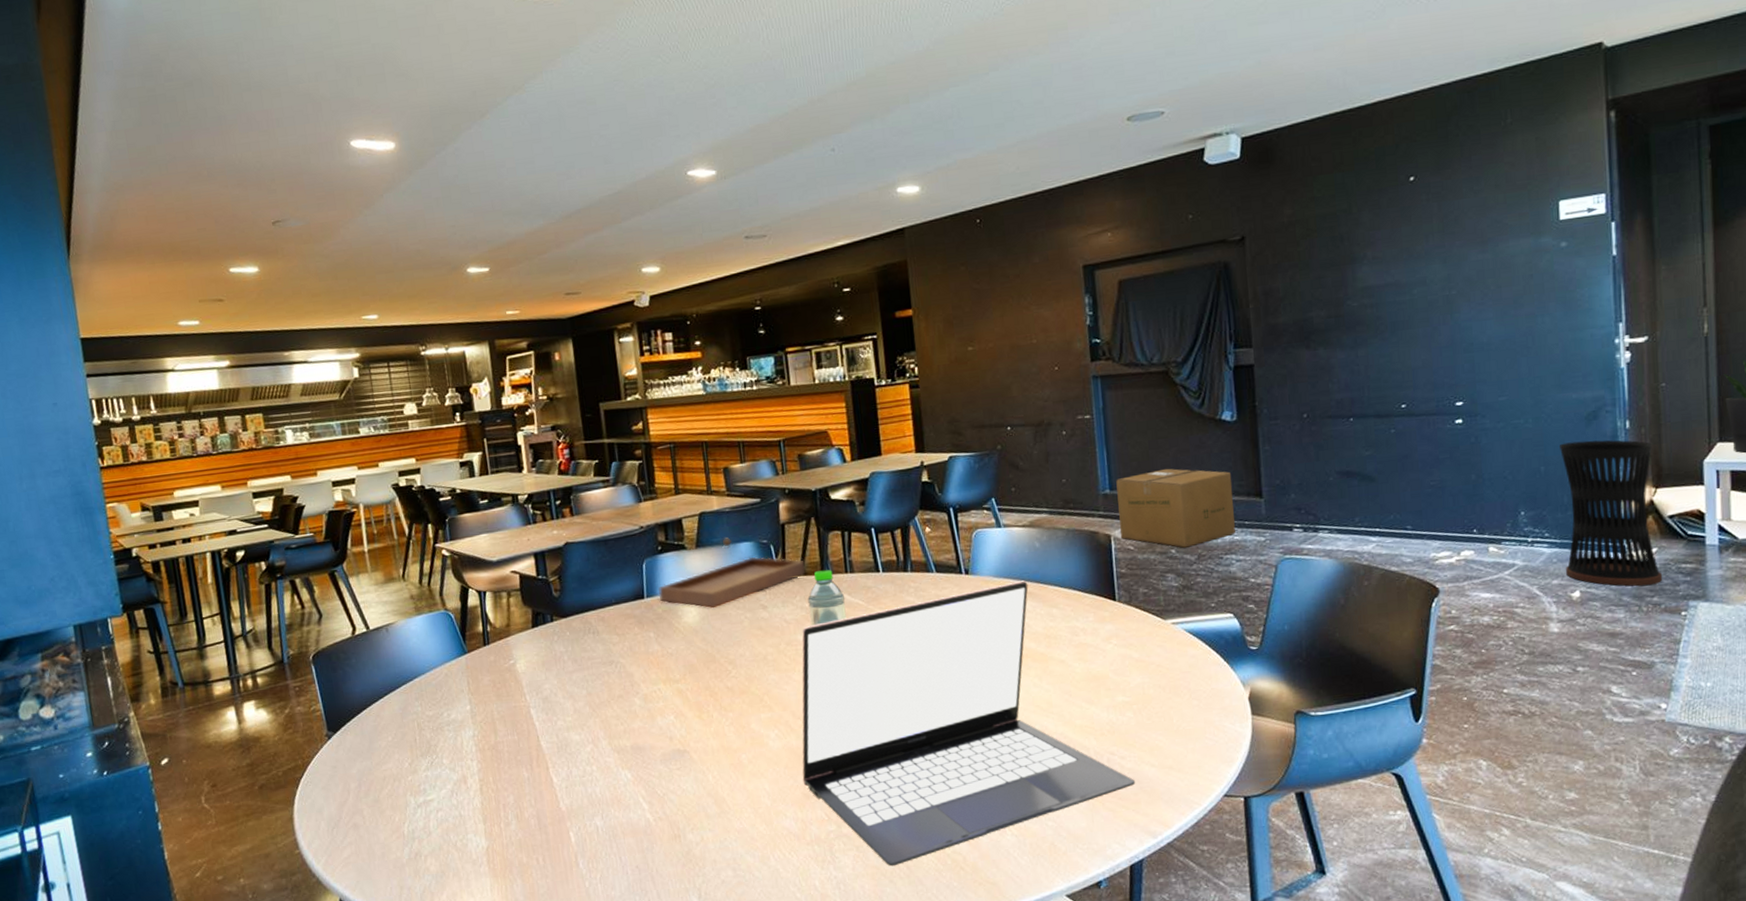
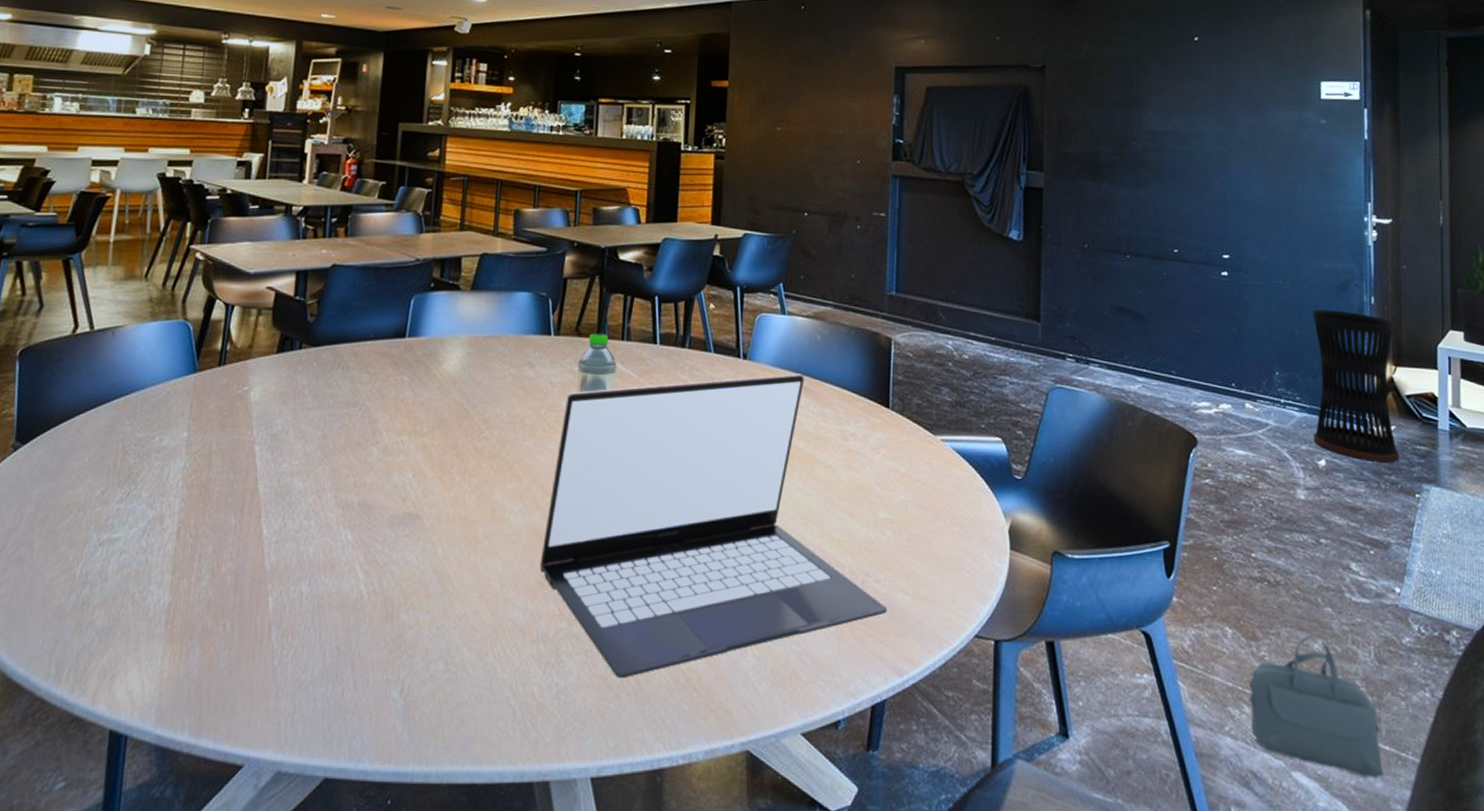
tray: present [658,537,806,609] -> none [421,284,581,359]
box: present [1116,468,1235,548] -> none [901,278,1013,362]
handbag: none [1506,758,1654,880] -> present [1248,636,1384,777]

